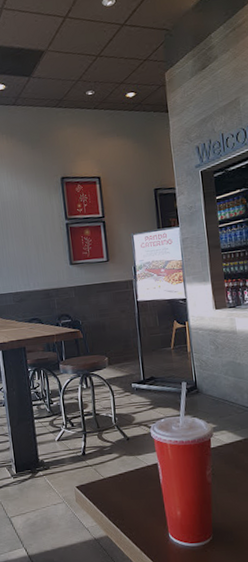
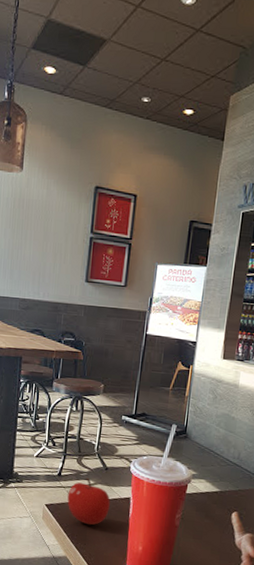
apple: none [95,452,140,499] -> present [67,478,110,525]

